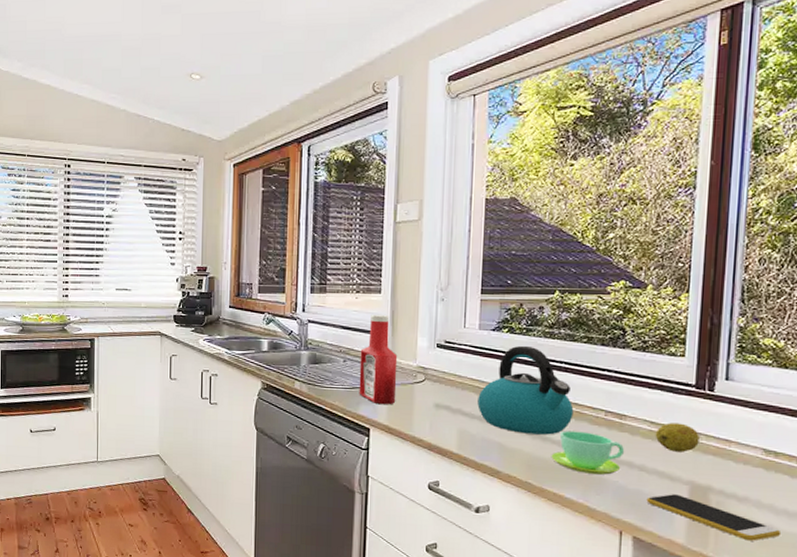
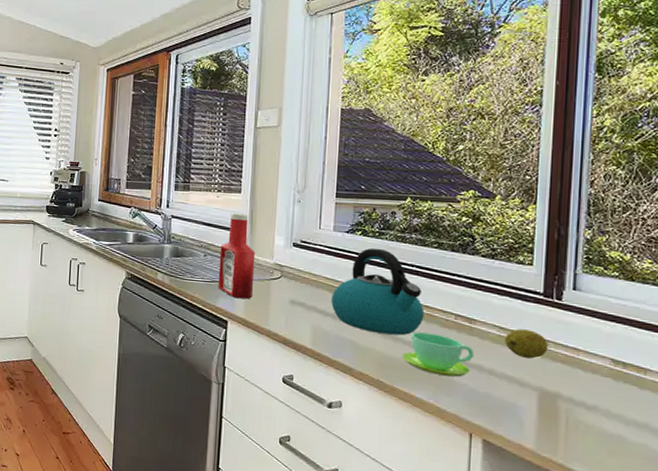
smartphone: present [646,494,782,541] -> none [496,399,631,451]

